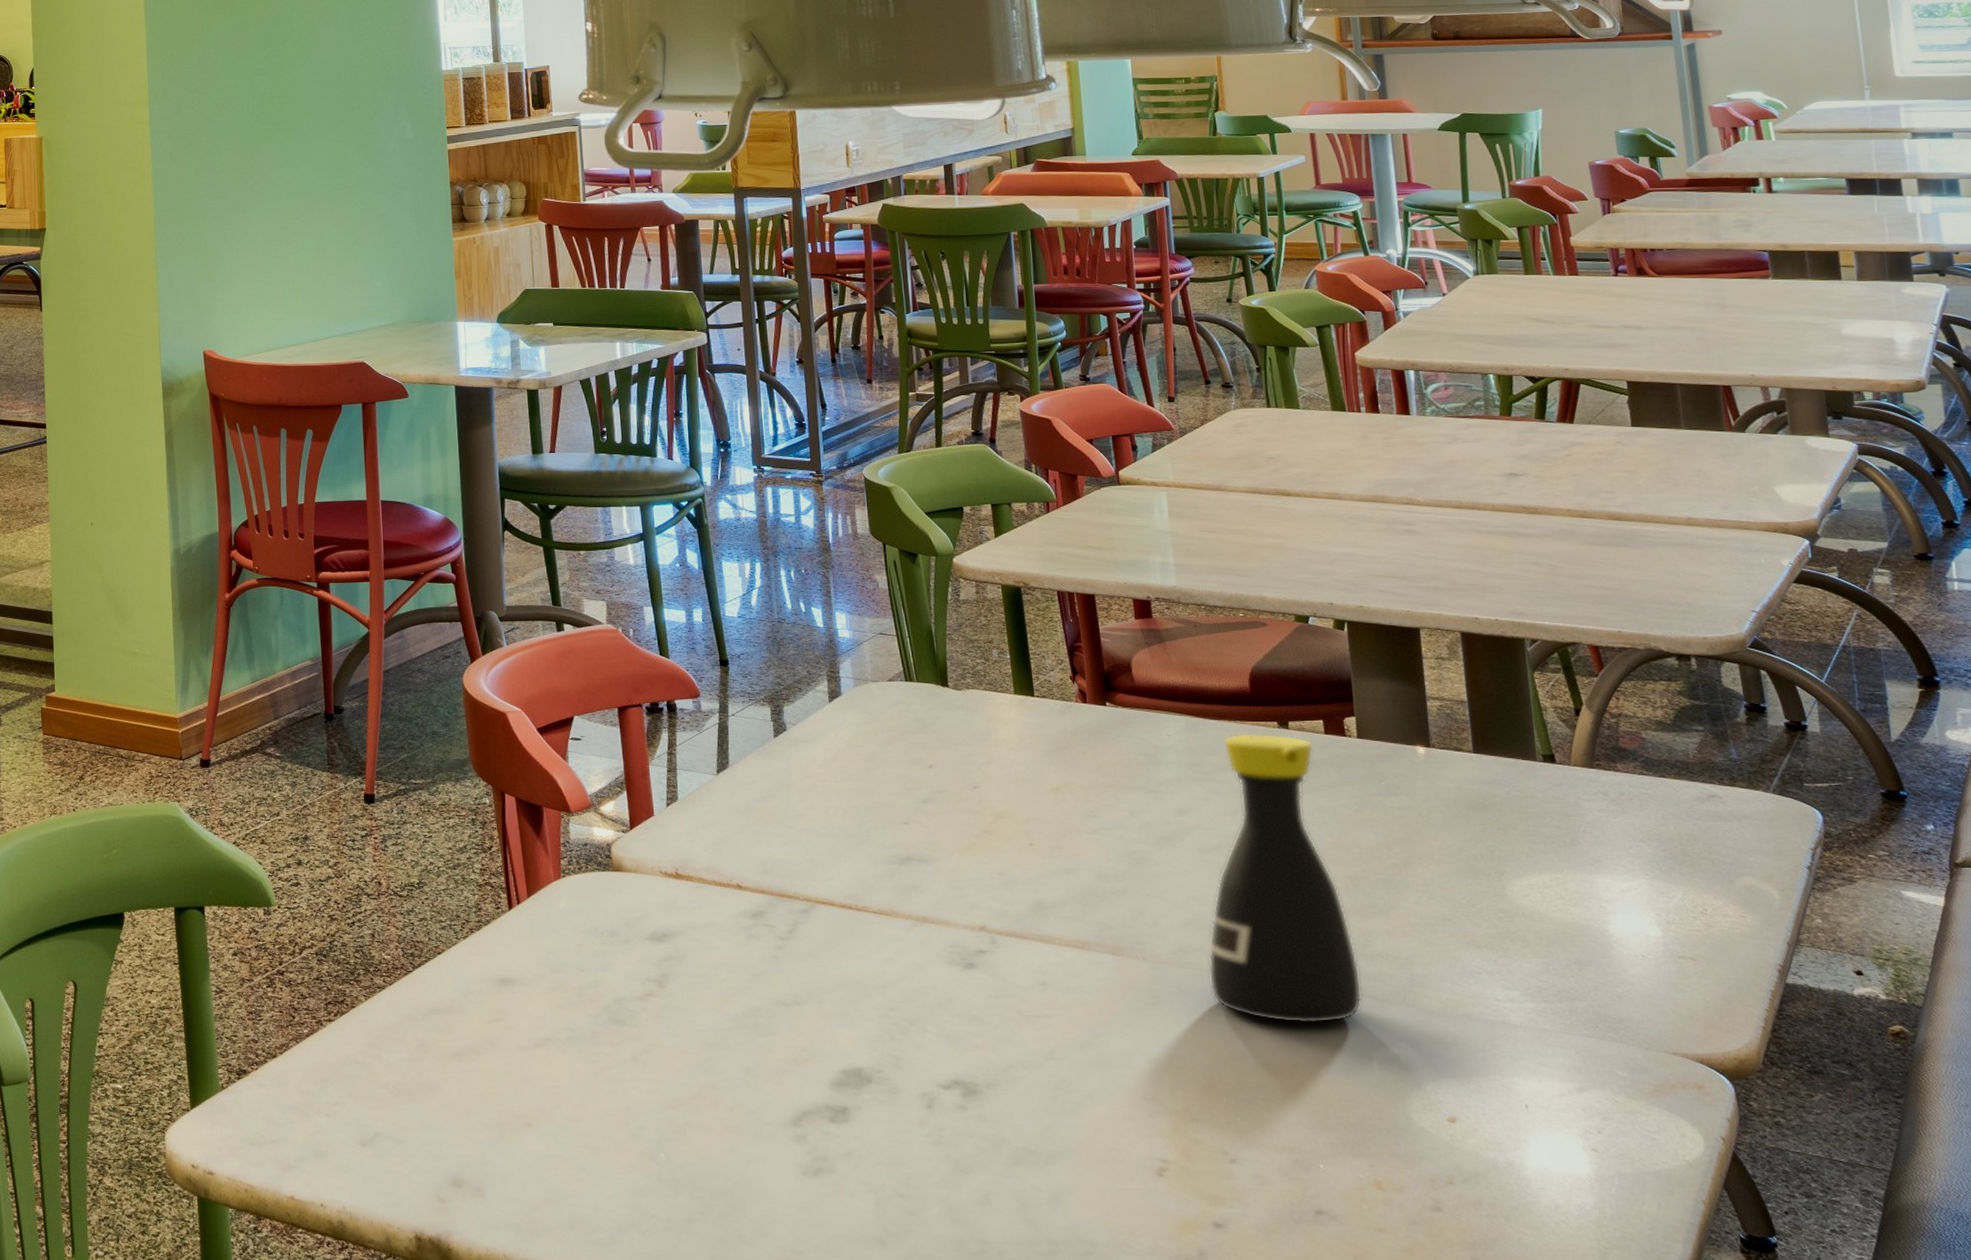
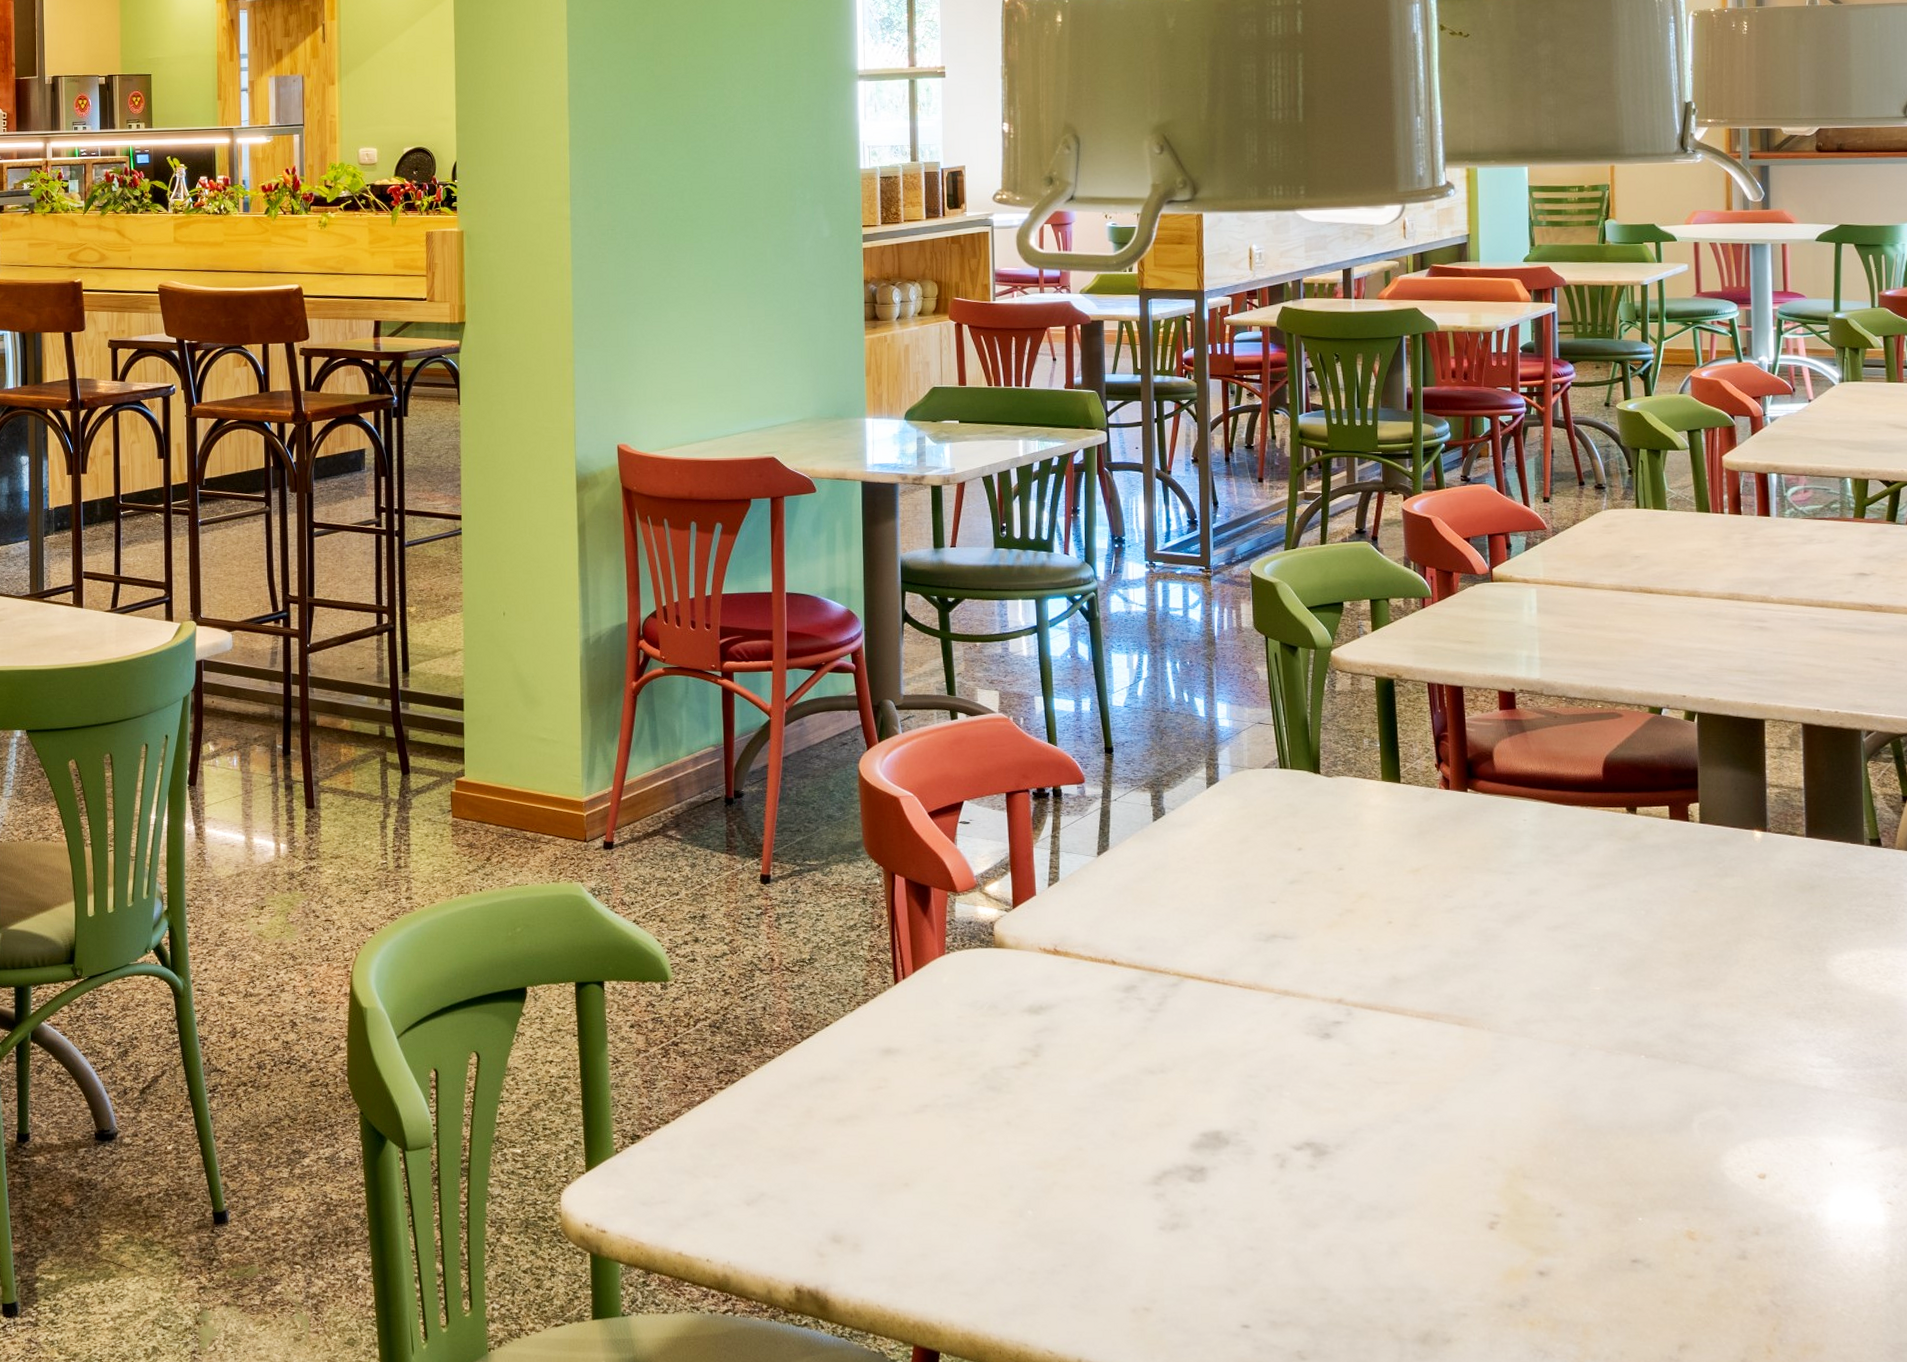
bottle: present [1208,732,1362,1025] -> none [1547,817,1688,1089]

